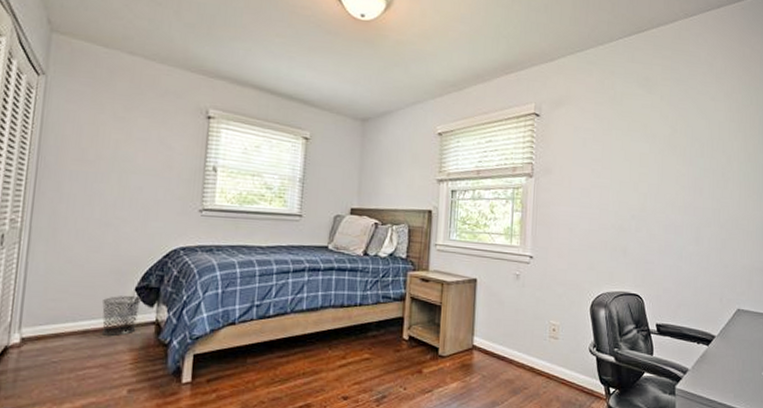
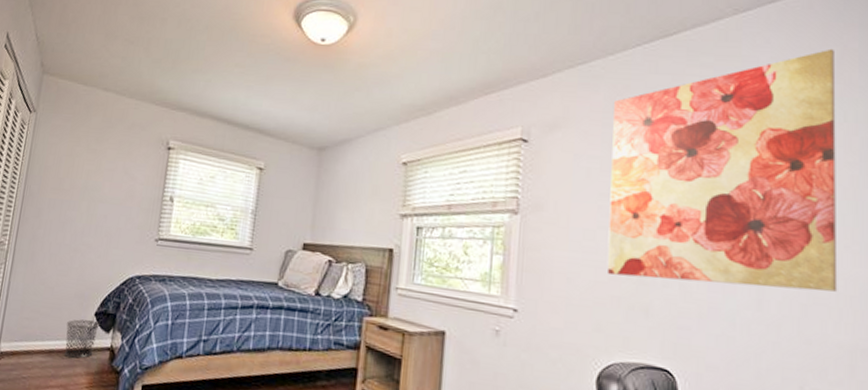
wall art: none [597,49,746,229] -> present [606,48,838,292]

